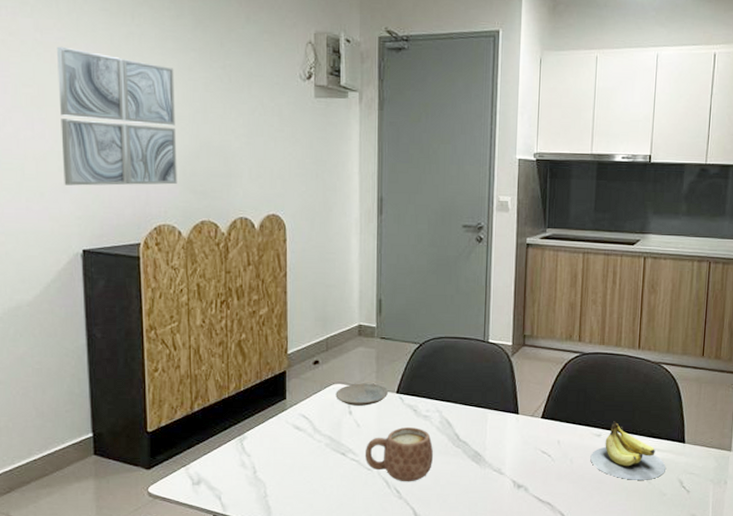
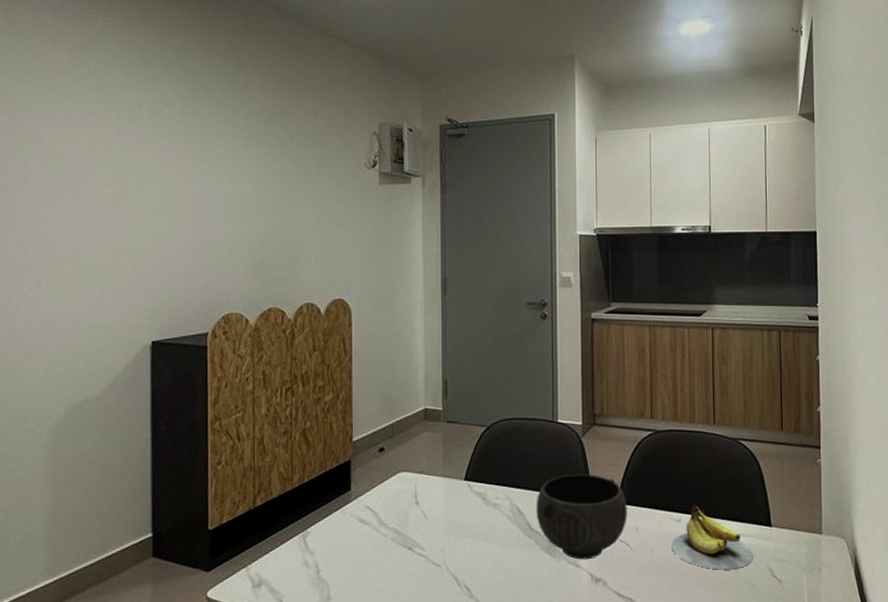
wall art: present [57,46,177,186] -> none [136,147,247,278]
plate: present [335,383,389,406] -> none [401,470,457,495]
mug: present [364,427,434,482] -> none [432,517,505,579]
bowl: none [464,390,551,468] -> present [536,473,627,560]

